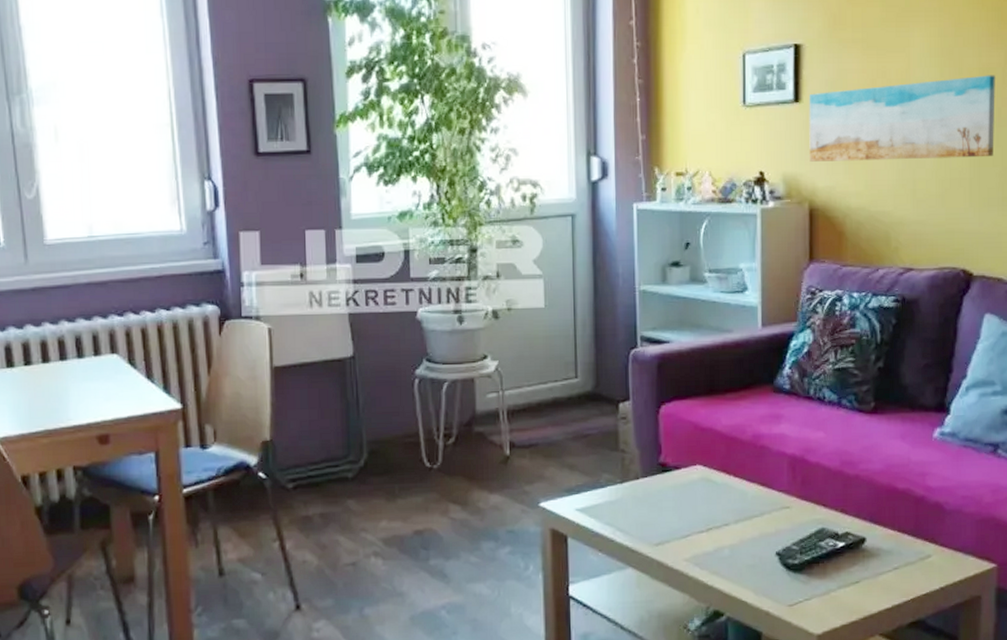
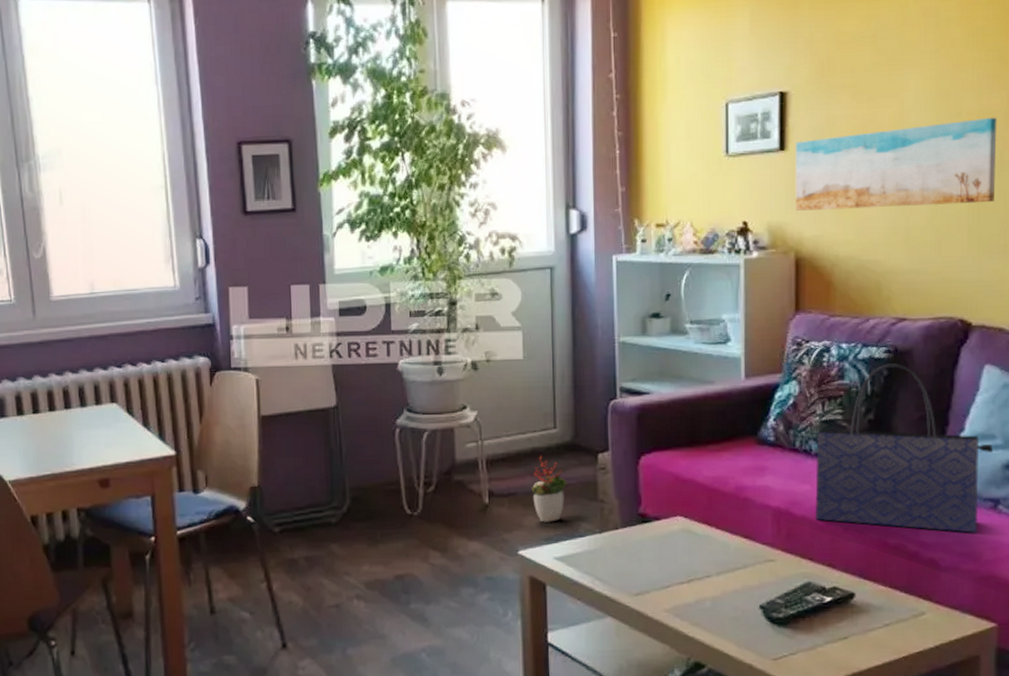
decorative plant: none [552,405,589,474] -> present [531,455,568,522]
tote bag: none [828,312,992,477] -> present [814,363,993,533]

